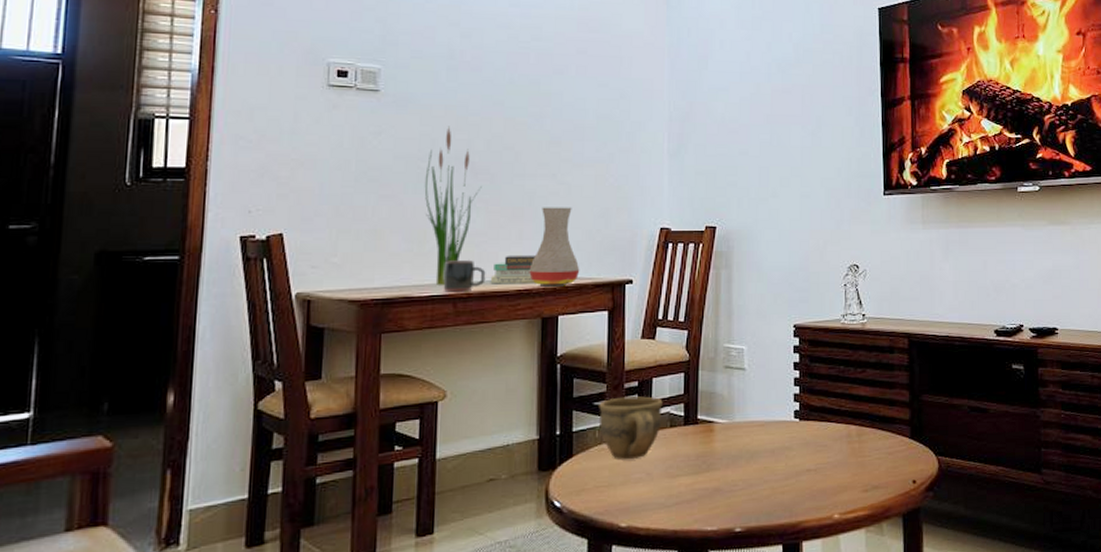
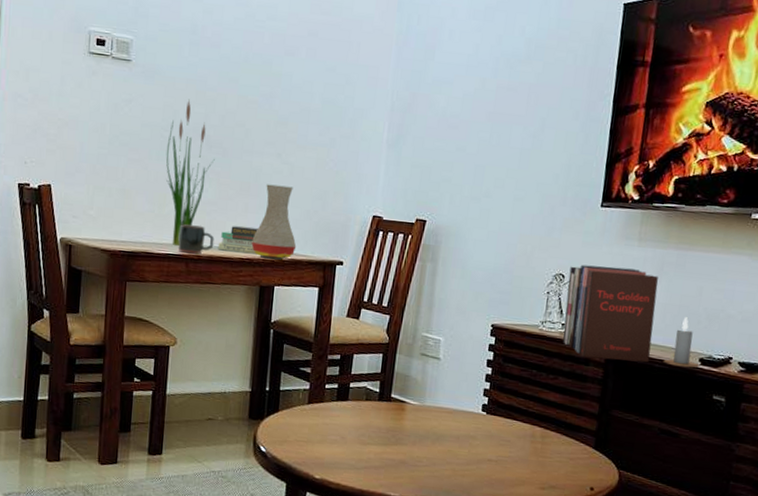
cup: present [598,396,663,459] -> none [303,366,361,423]
books: none [863,251,950,345] -> present [562,264,658,363]
candle: none [962,292,995,341] -> present [663,317,699,368]

